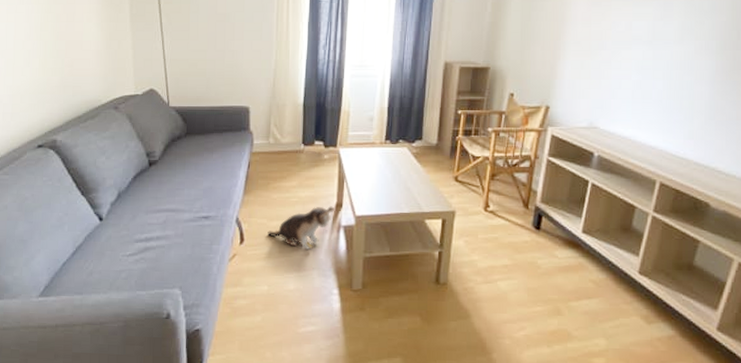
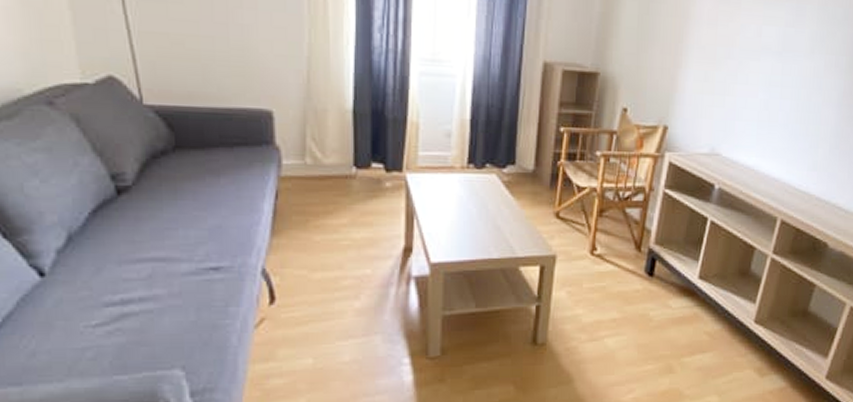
plush toy: present [267,206,334,250] -> none [309,251,401,309]

